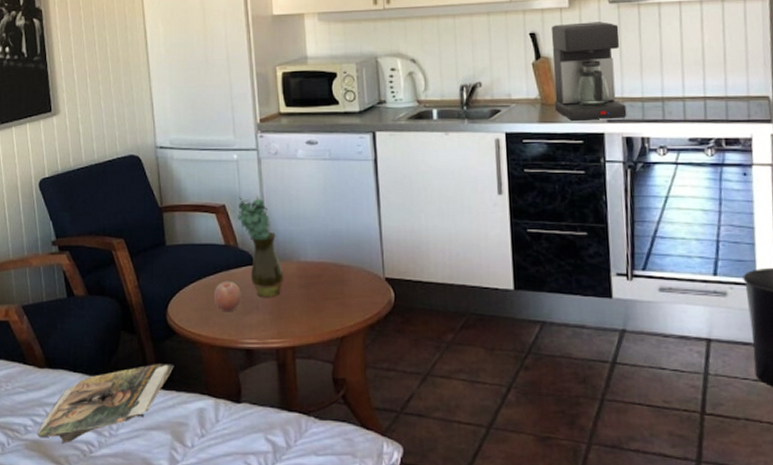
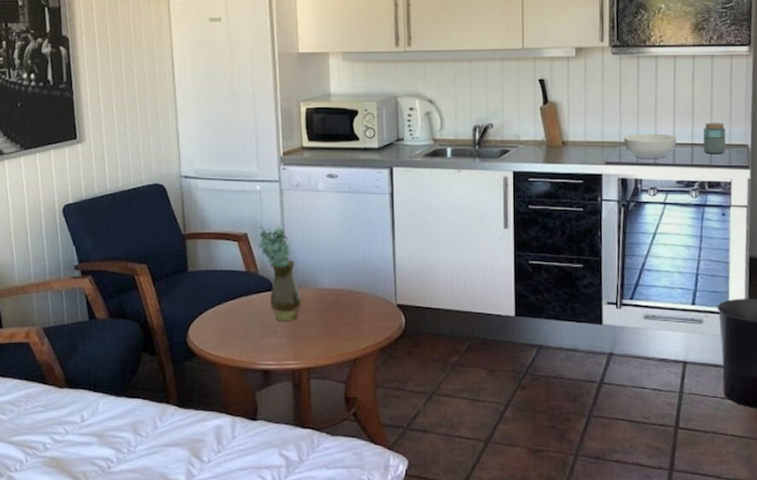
magazine: present [37,364,174,444] -> none [56,384,193,460]
fruit: present [213,281,241,312] -> none [233,305,260,335]
coffee maker: present [551,22,627,121] -> none [558,71,623,162]
bowl: none [625,87,687,116] -> present [623,134,677,159]
peanut butter: none [716,73,744,108] -> present [703,123,726,155]

